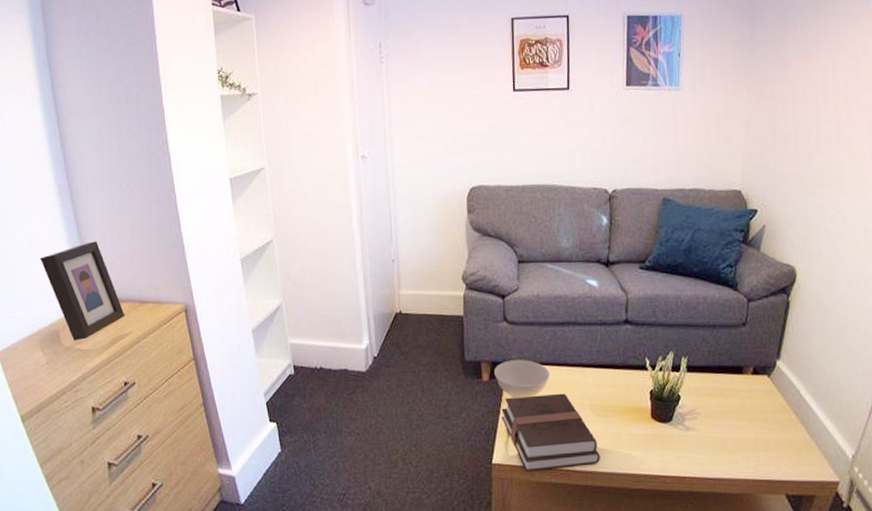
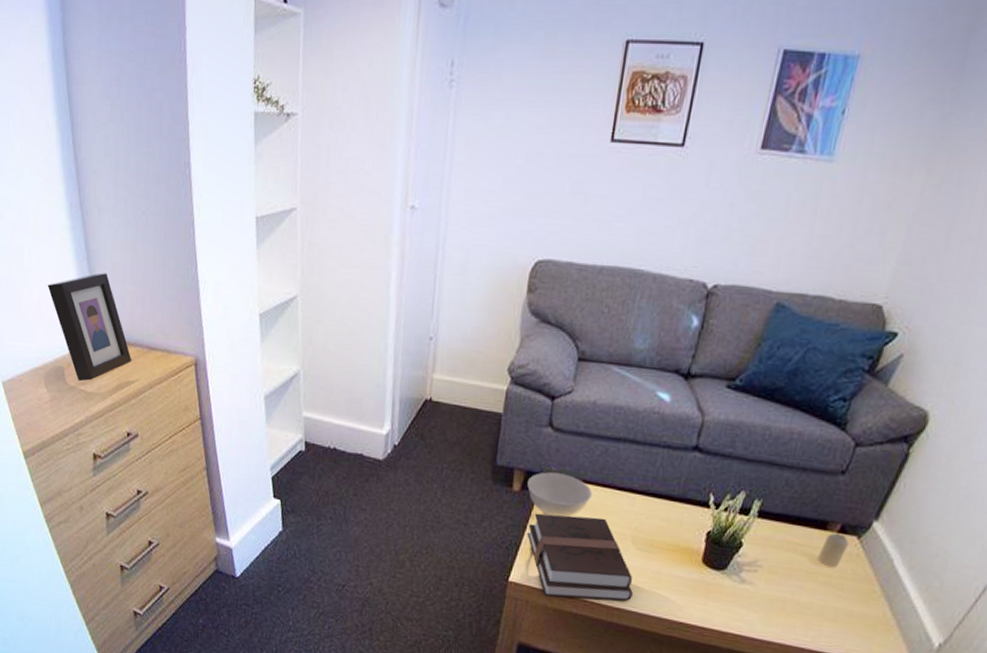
candle: none [741,375,763,405] -> present [817,533,850,568]

